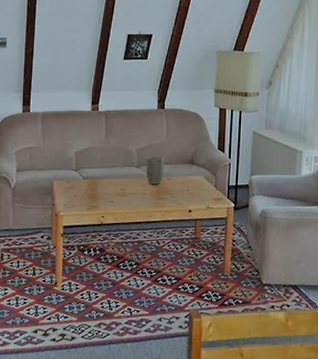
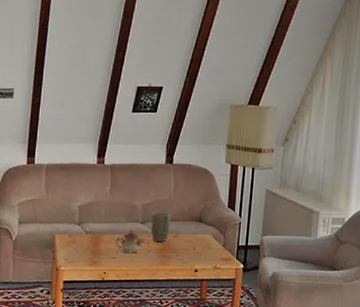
teapot: none [112,174,140,197] -> present [115,229,144,254]

